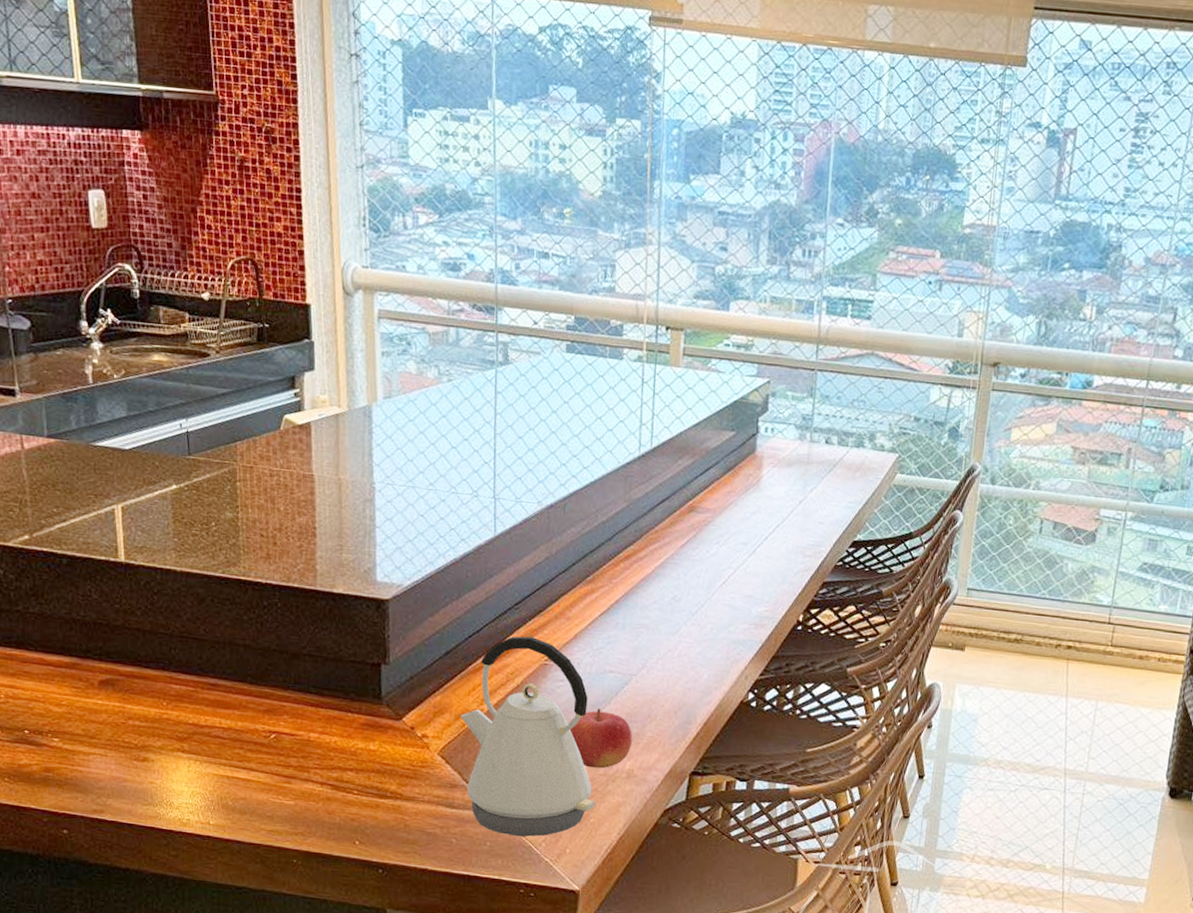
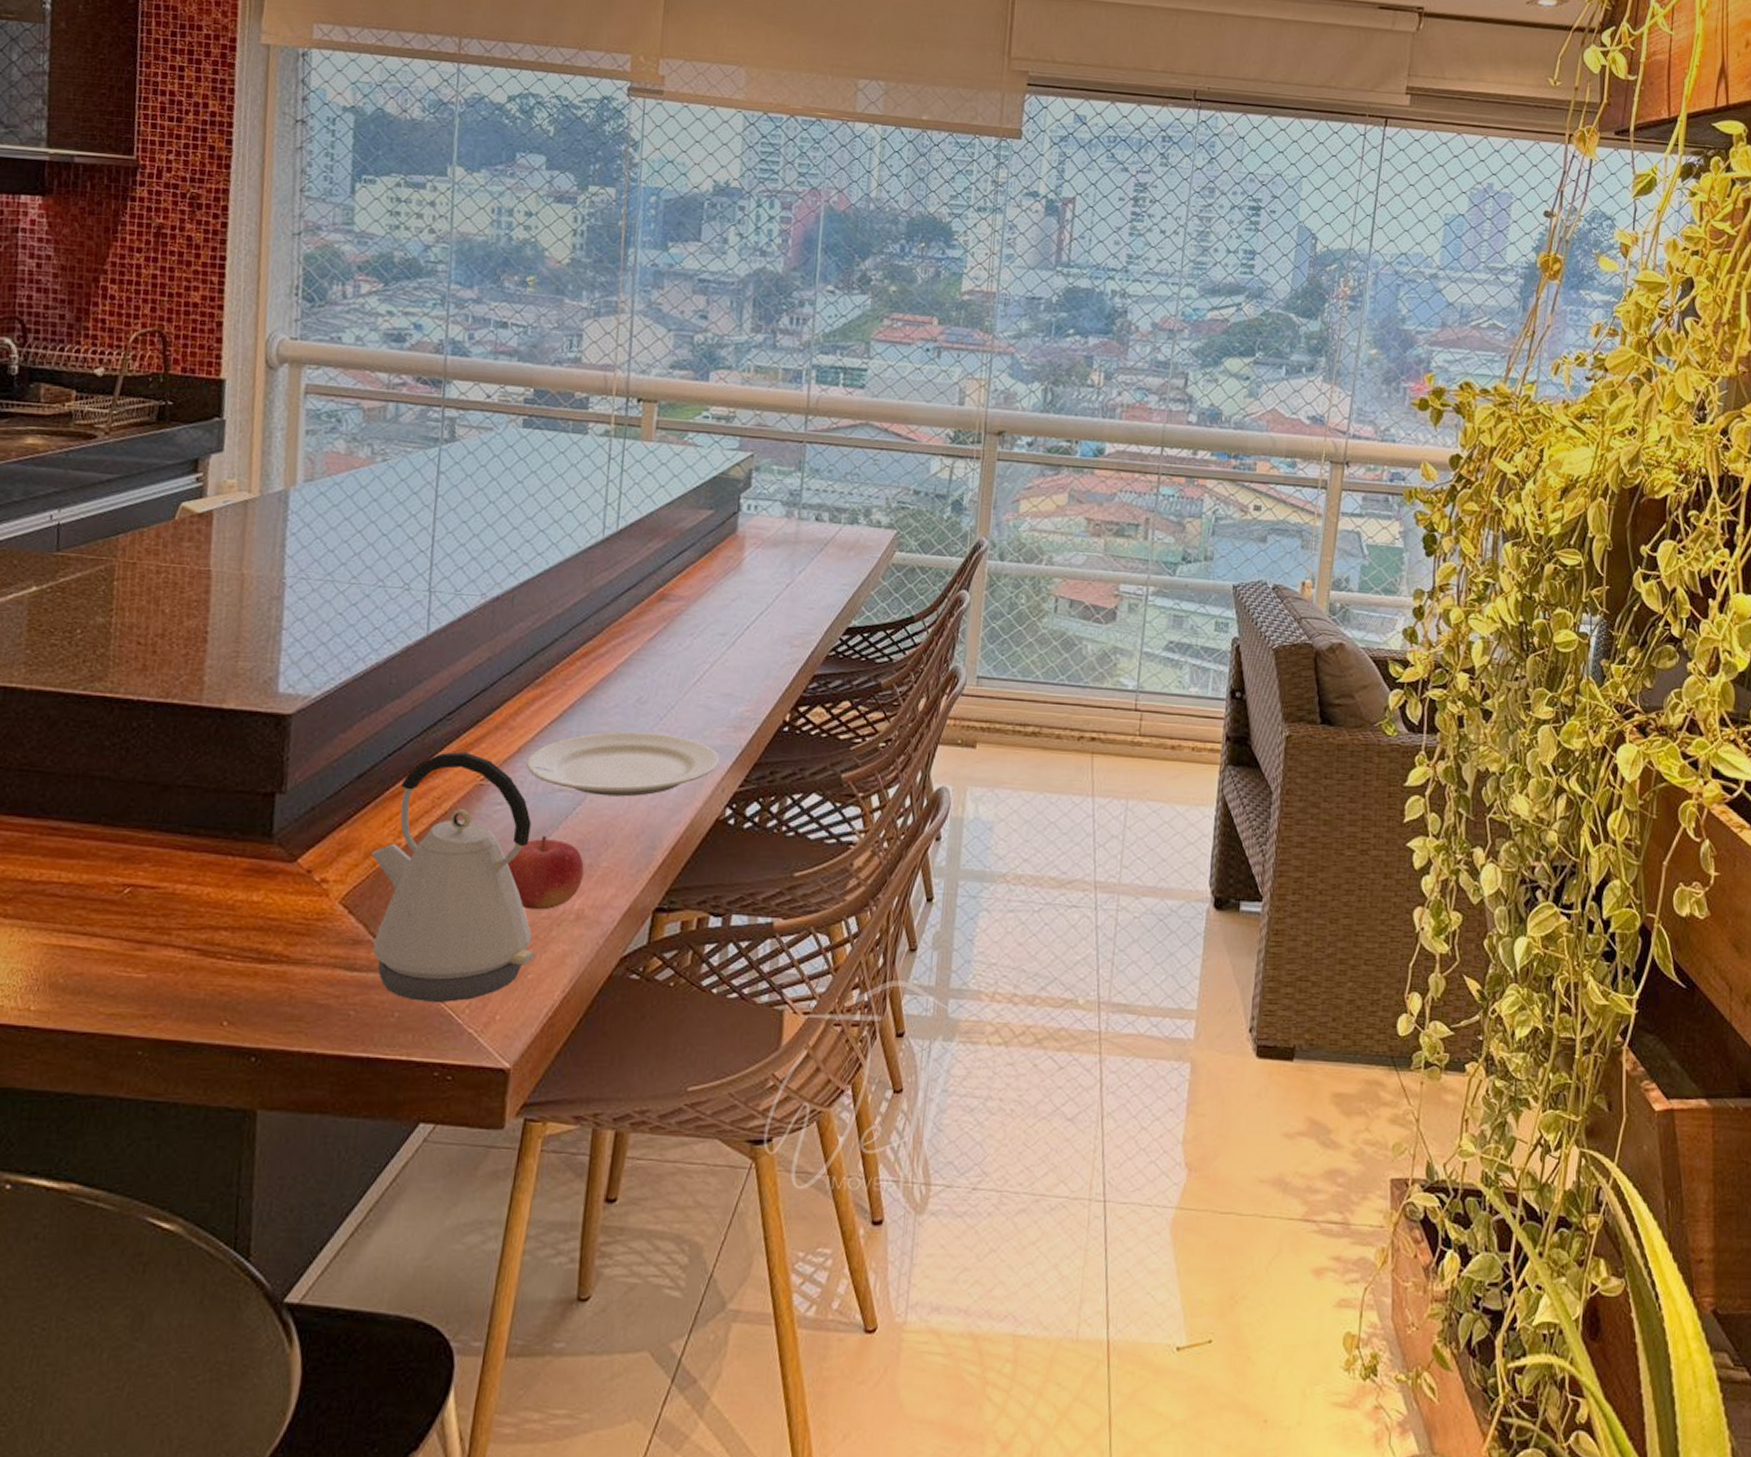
plate: none [582,624,743,680] -> present [526,731,720,797]

